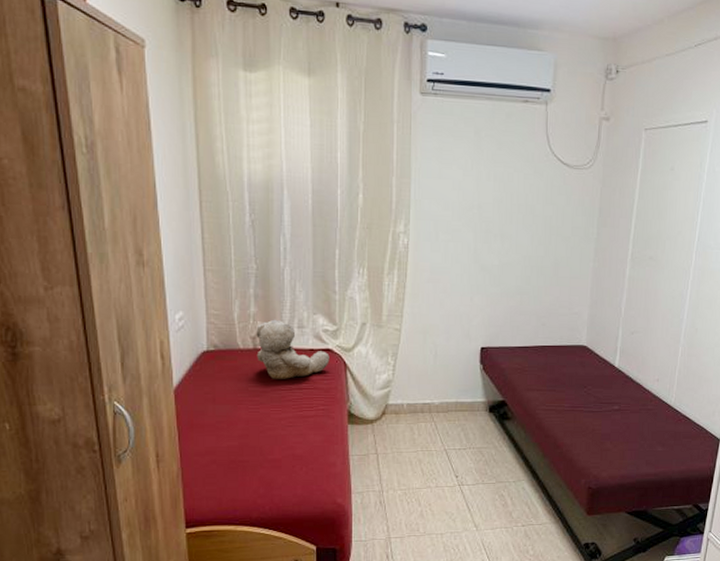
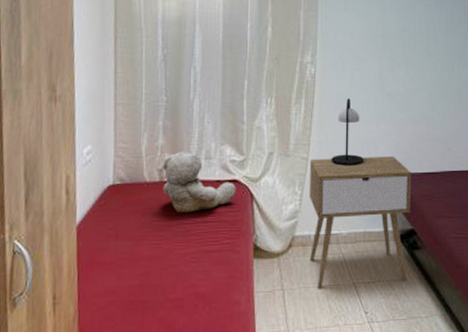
nightstand: none [402,329,504,454] -> present [309,156,411,289]
table lamp: none [424,271,457,338] -> present [331,98,364,166]

